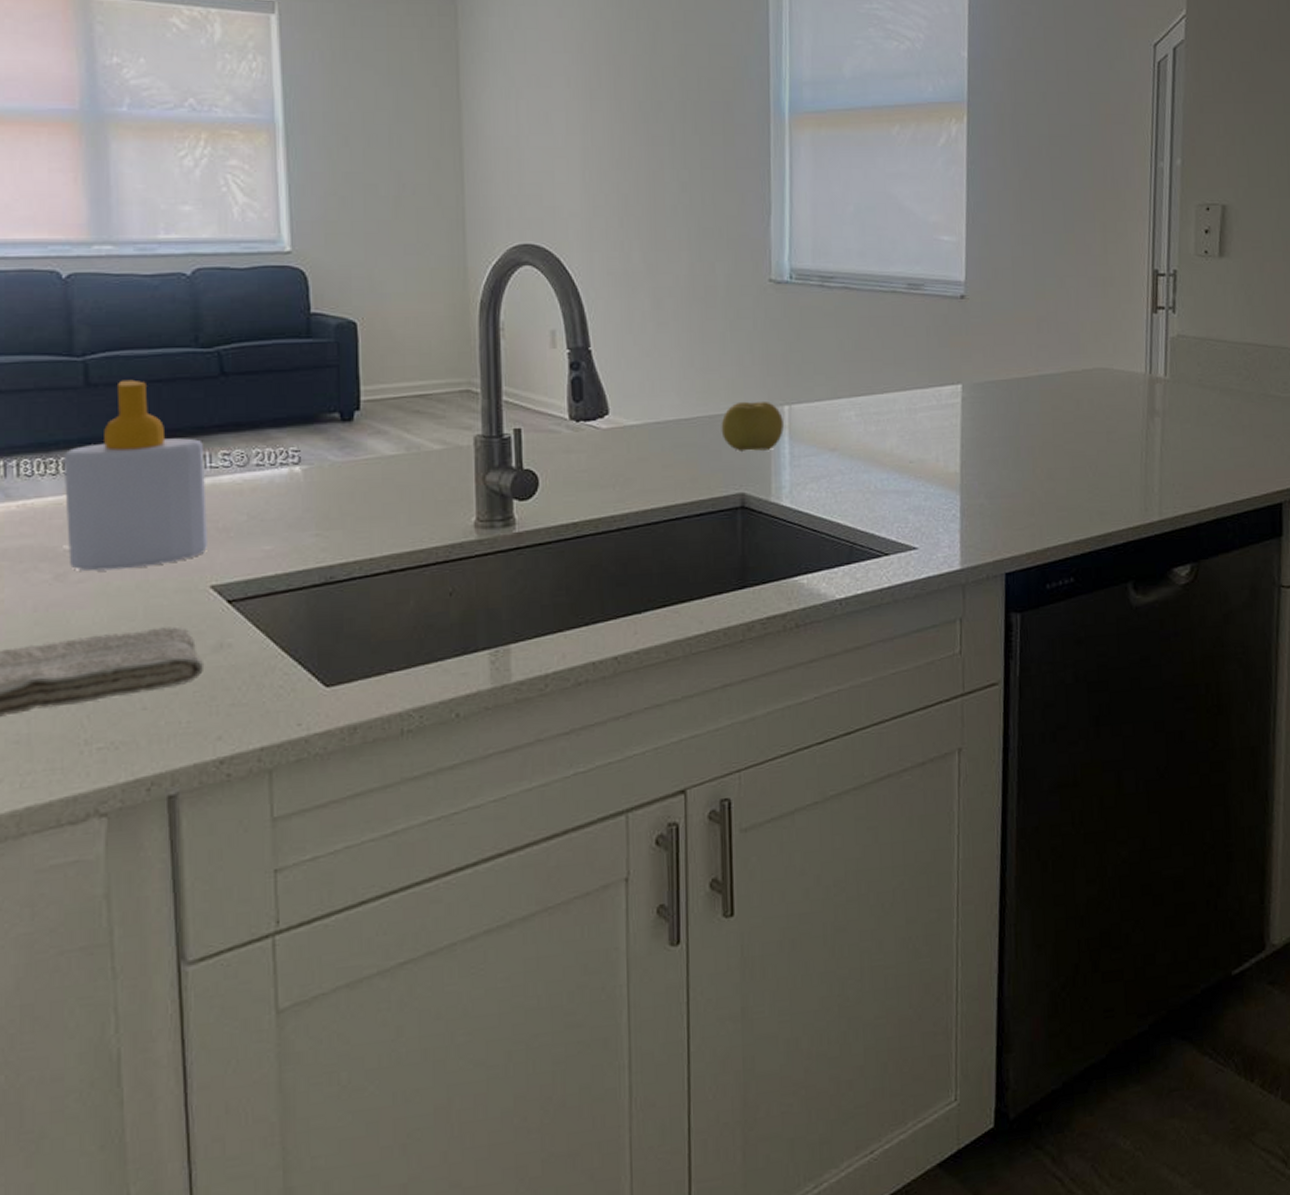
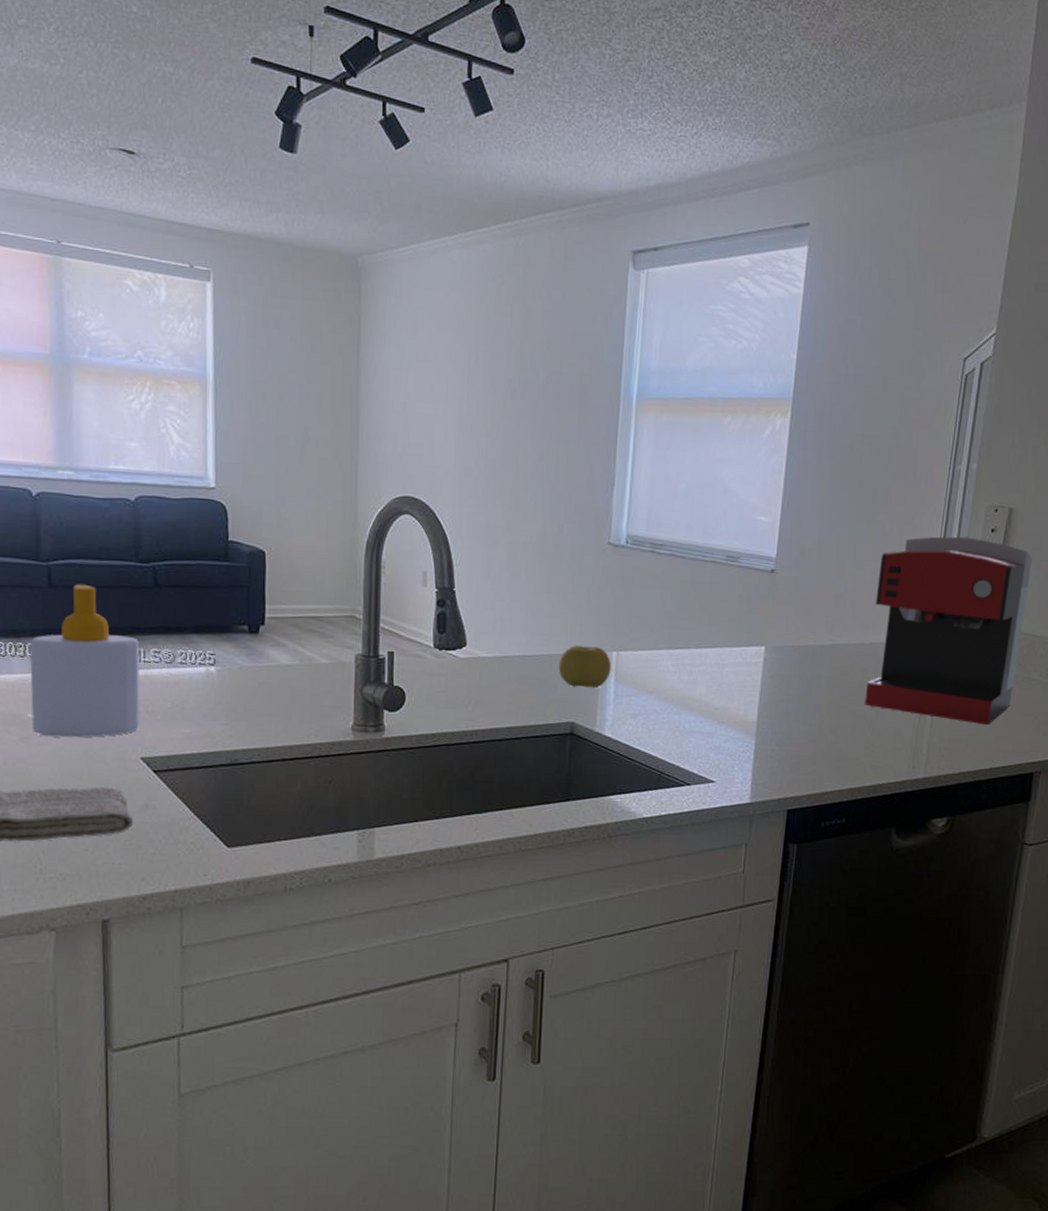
coffee maker: none [1082,241,1254,453] -> present [865,536,1033,726]

